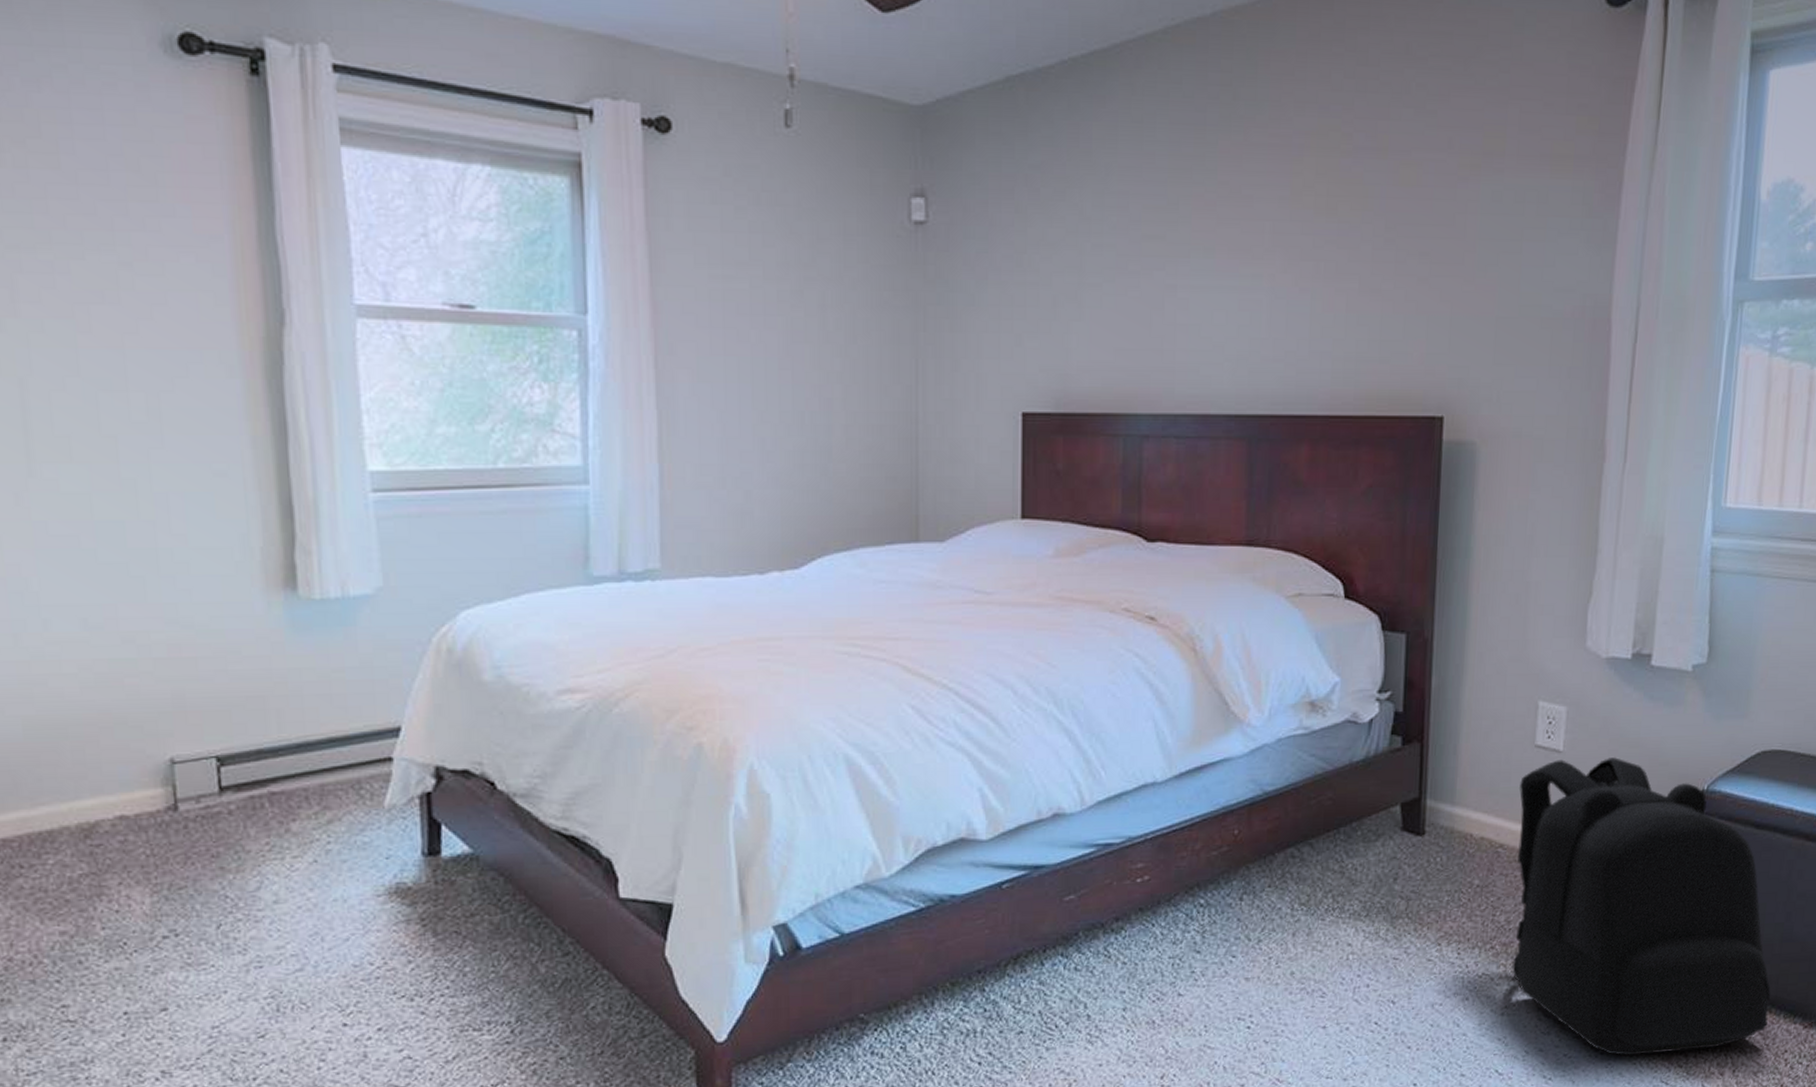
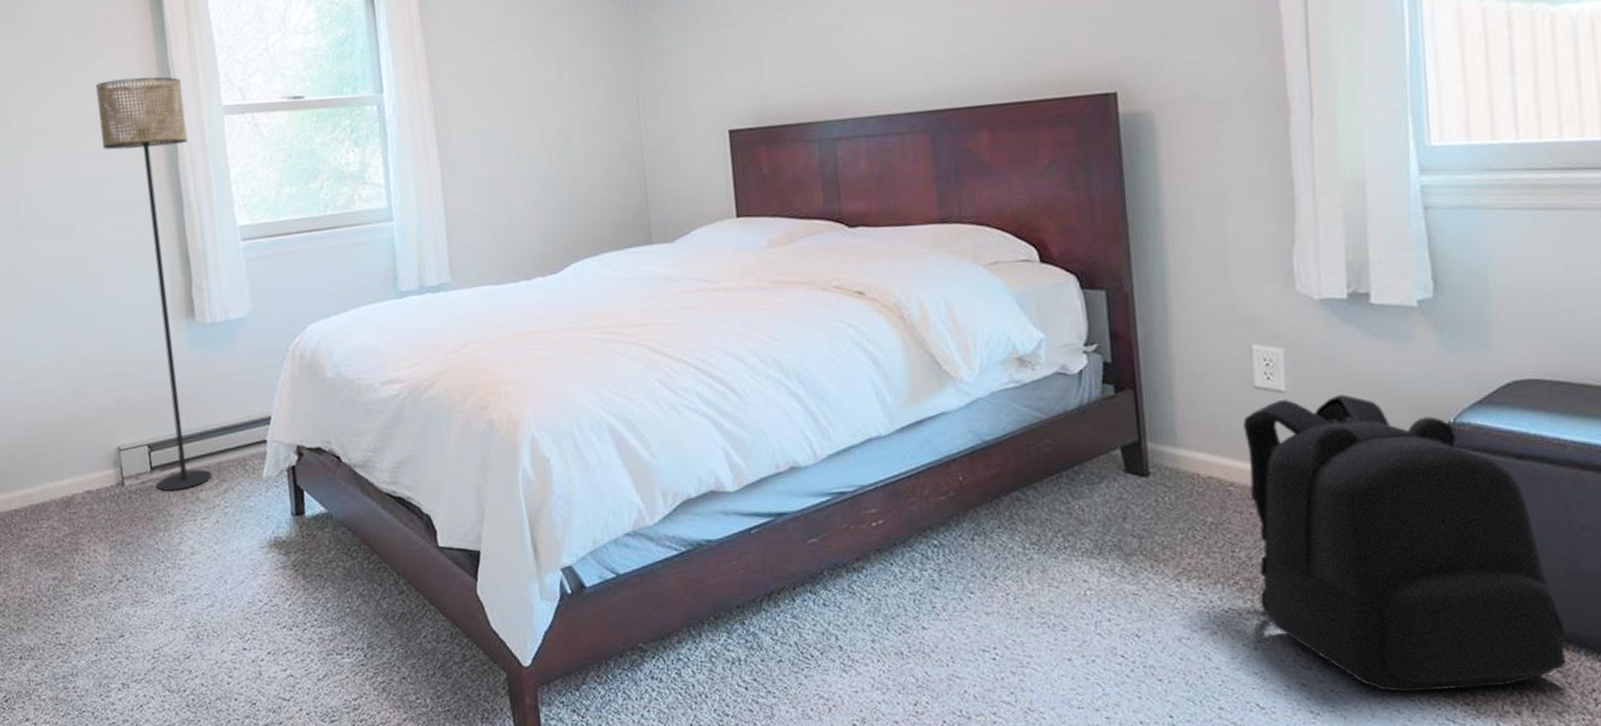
floor lamp: none [158,248,311,819] -> present [95,76,212,491]

